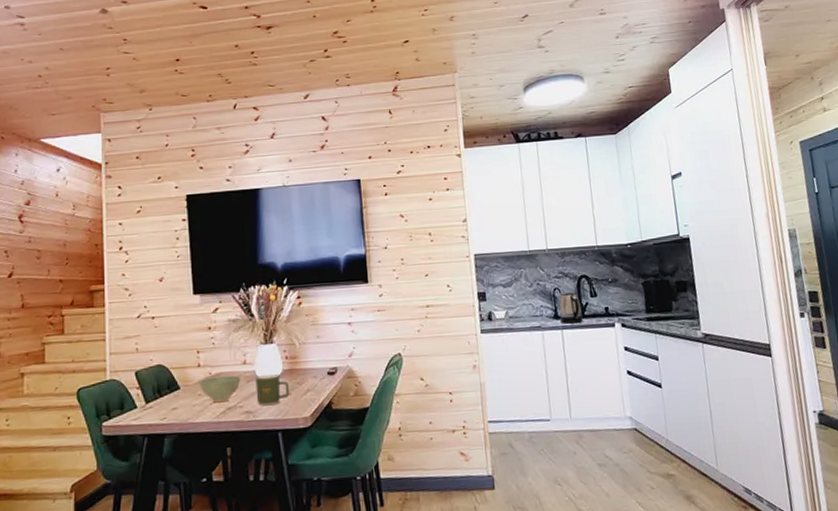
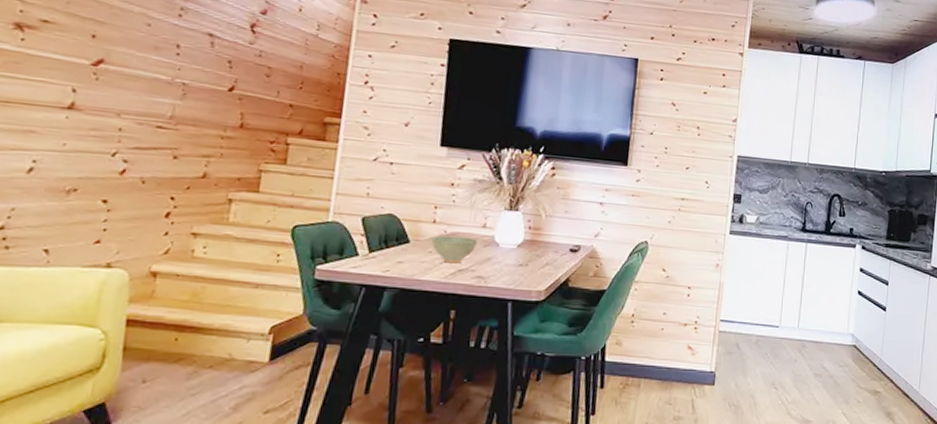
mug: present [255,374,290,406] -> none [491,242,528,274]
kettle: present [559,292,583,324] -> none [807,208,829,239]

